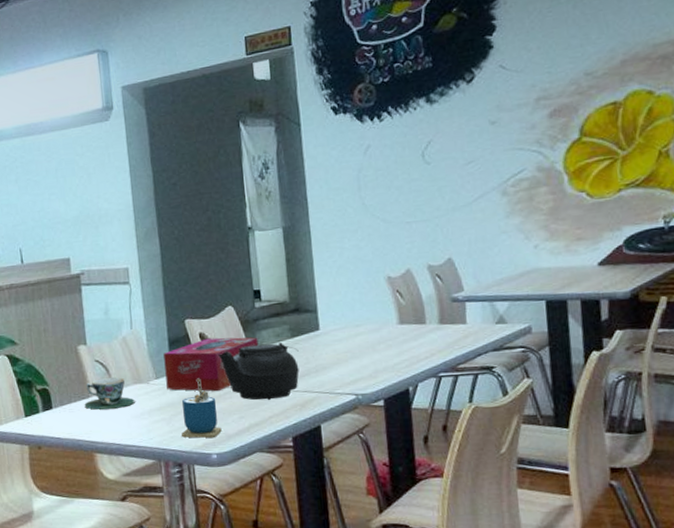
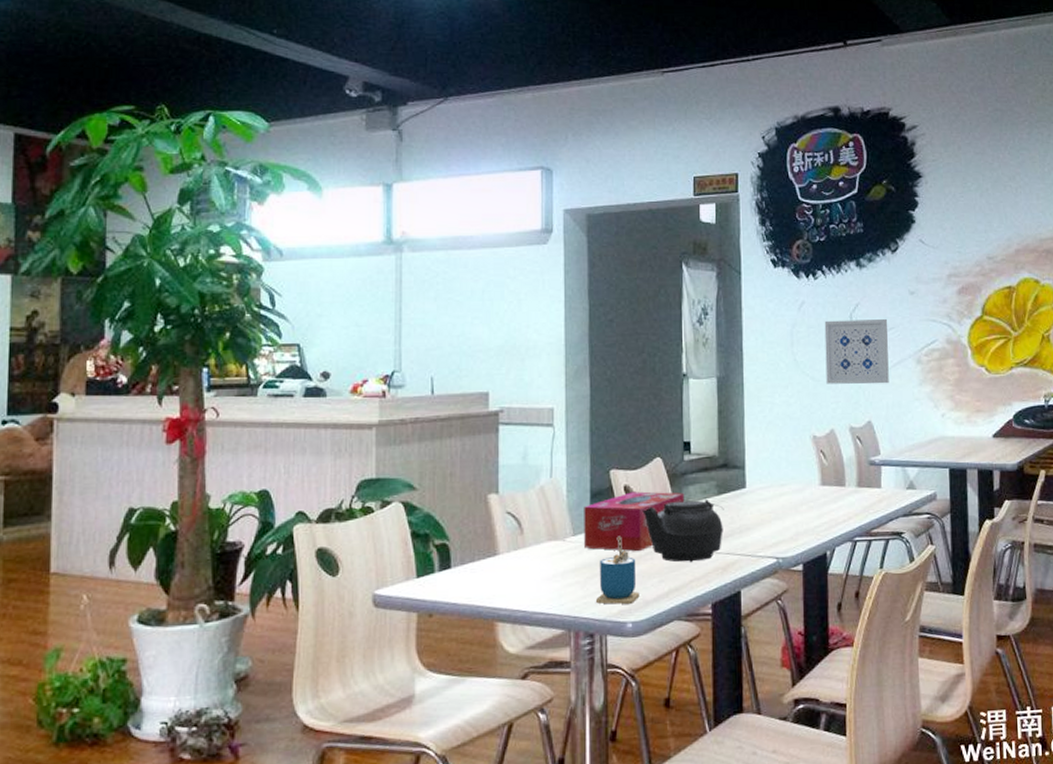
teacup: present [84,377,135,410] -> none [489,532,548,570]
wall art: none [393,152,471,225] -> present [824,318,889,384]

